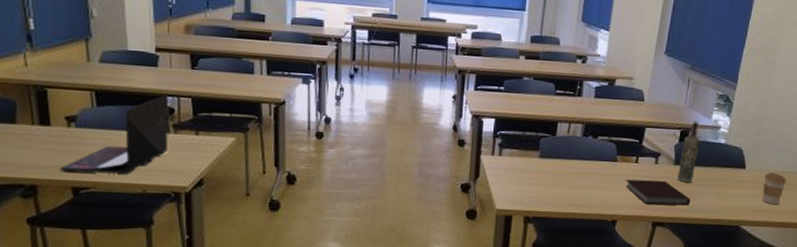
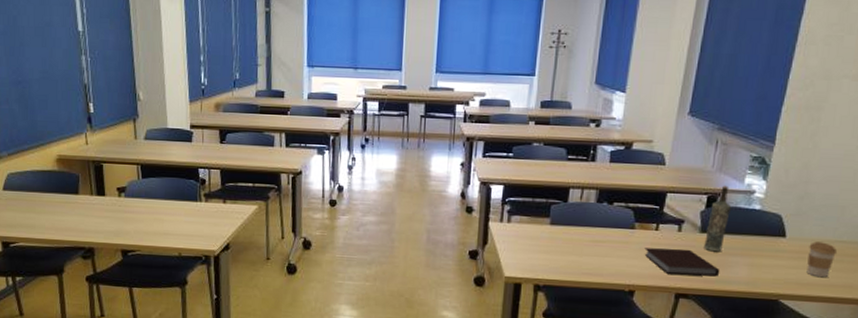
laptop: present [60,95,169,174] -> none [112,167,201,239]

